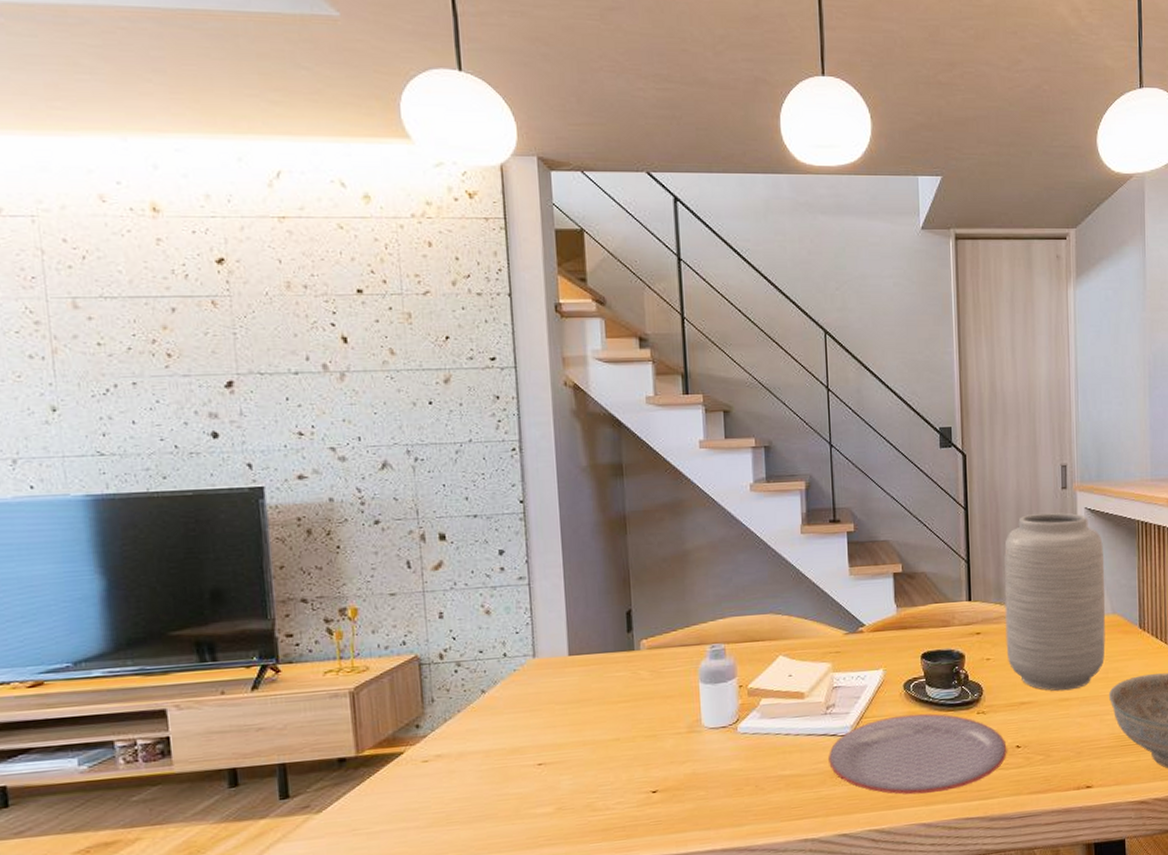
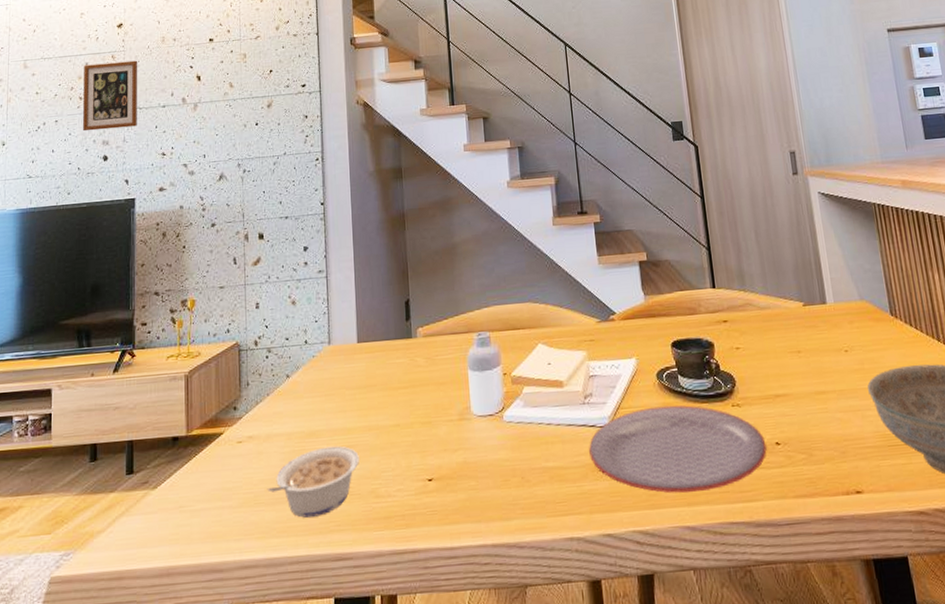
picture frame: none [169,310,259,399] -> present [82,60,138,132]
legume: none [462,761,573,834] -> present [267,445,359,518]
vase: present [1004,512,1106,691] -> none [742,198,858,383]

